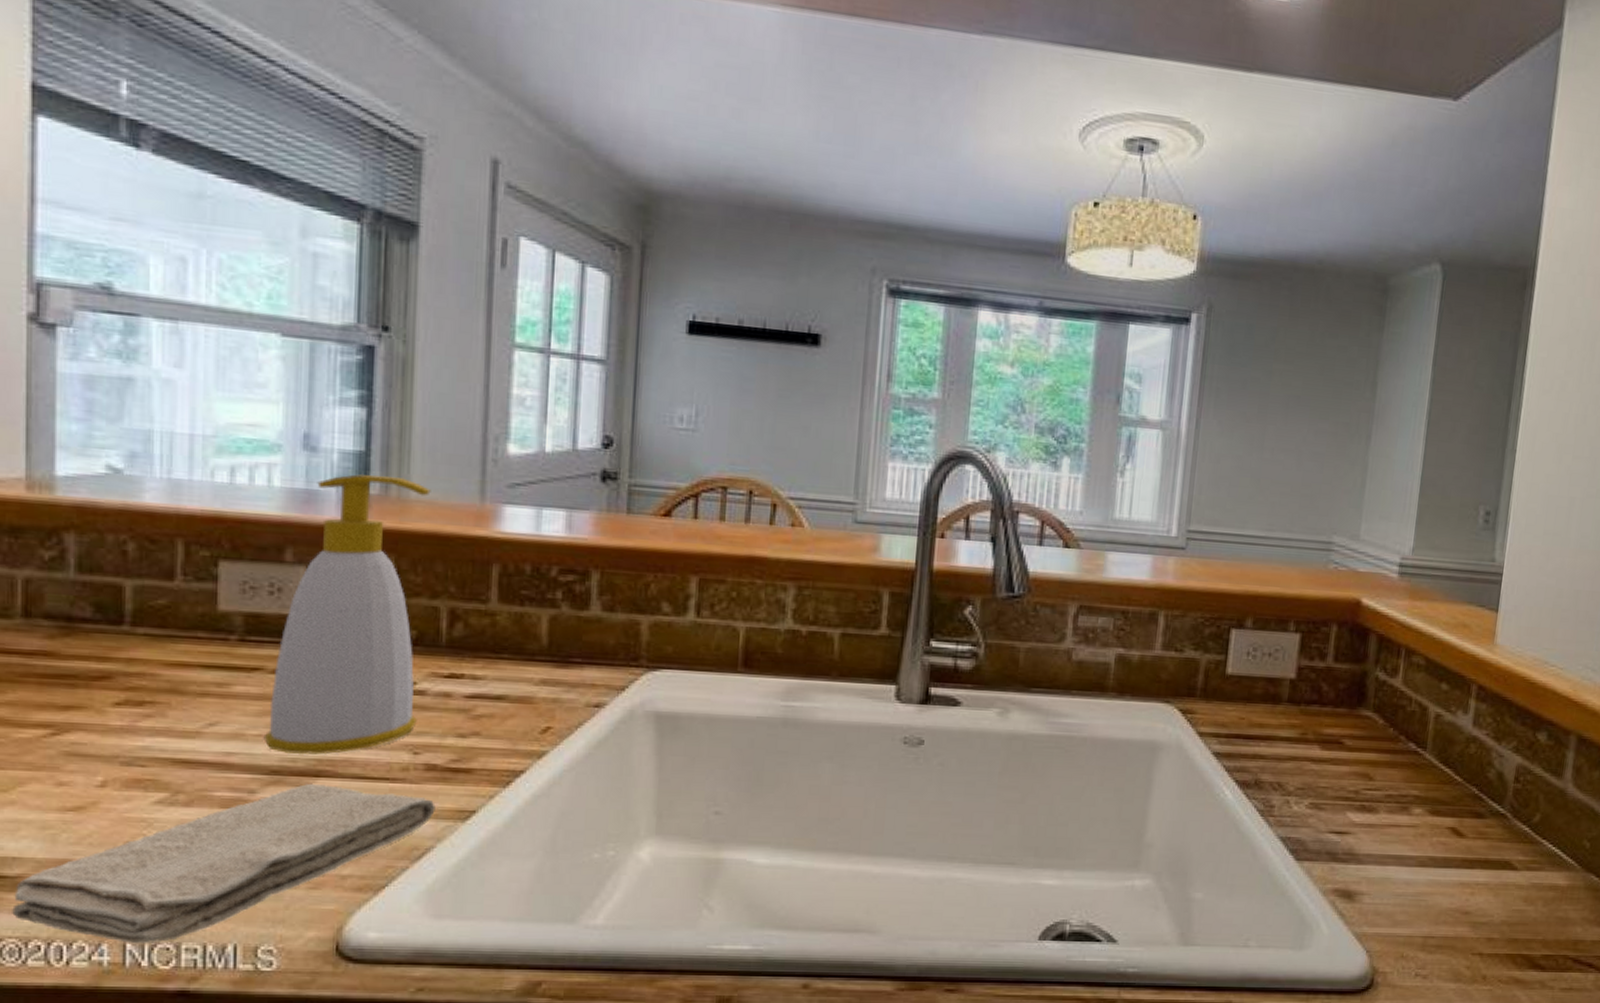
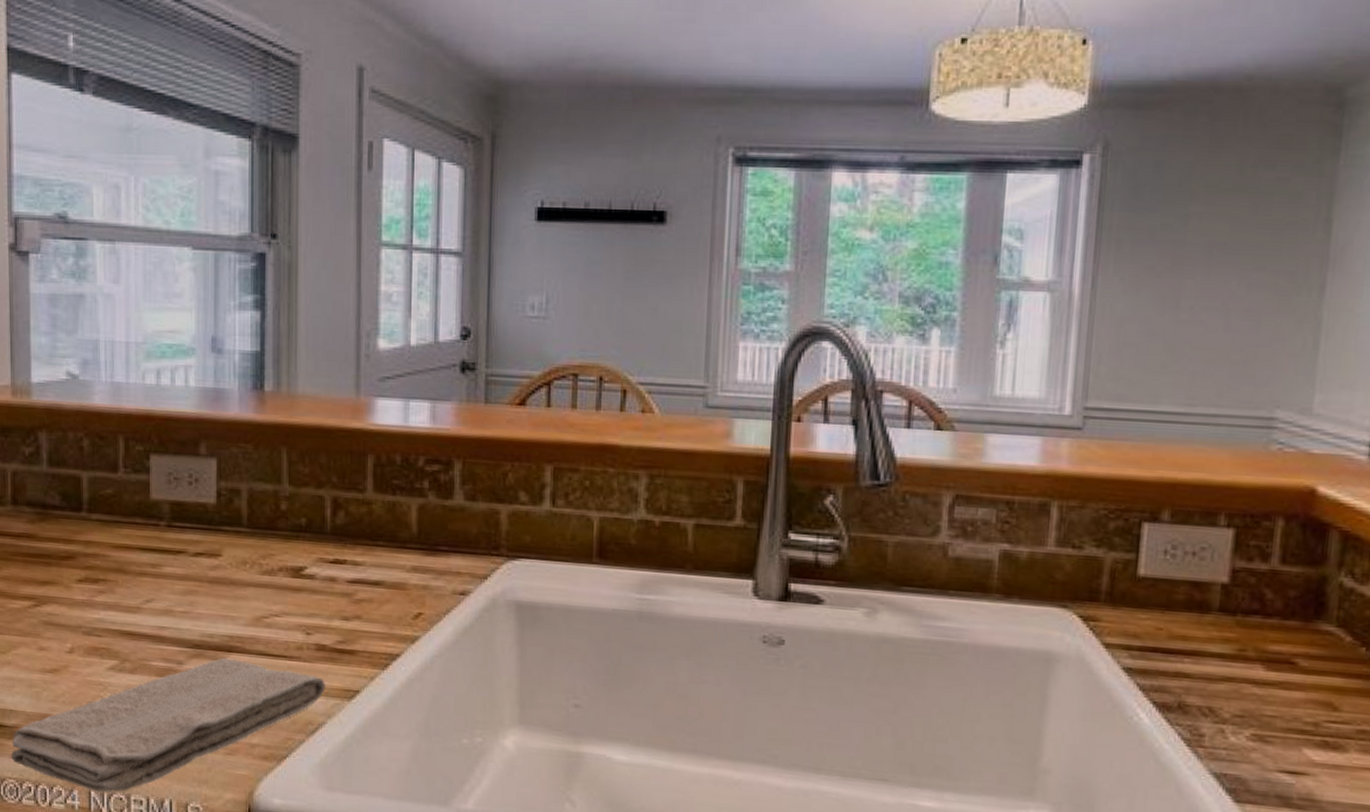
soap bottle: present [263,474,431,755] -> none [187,373,314,632]

